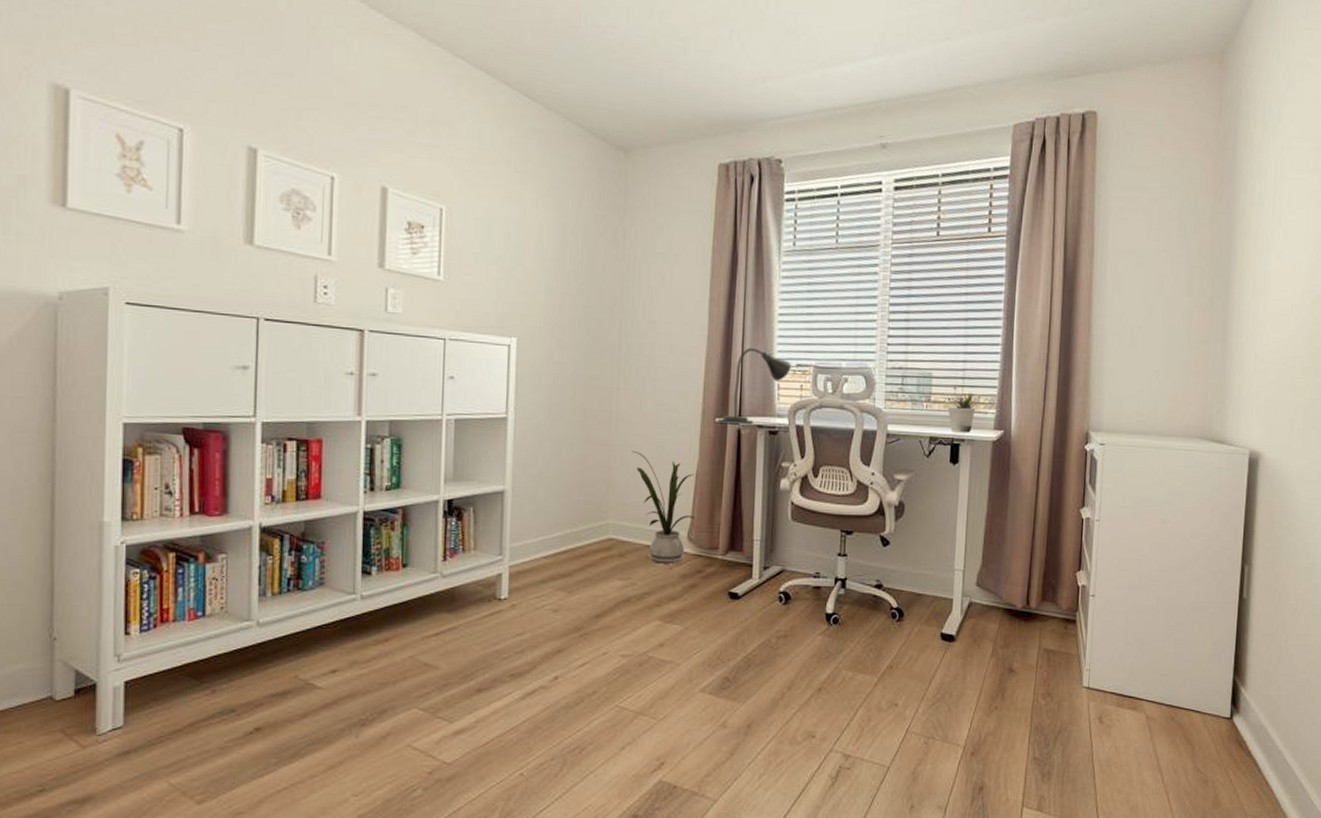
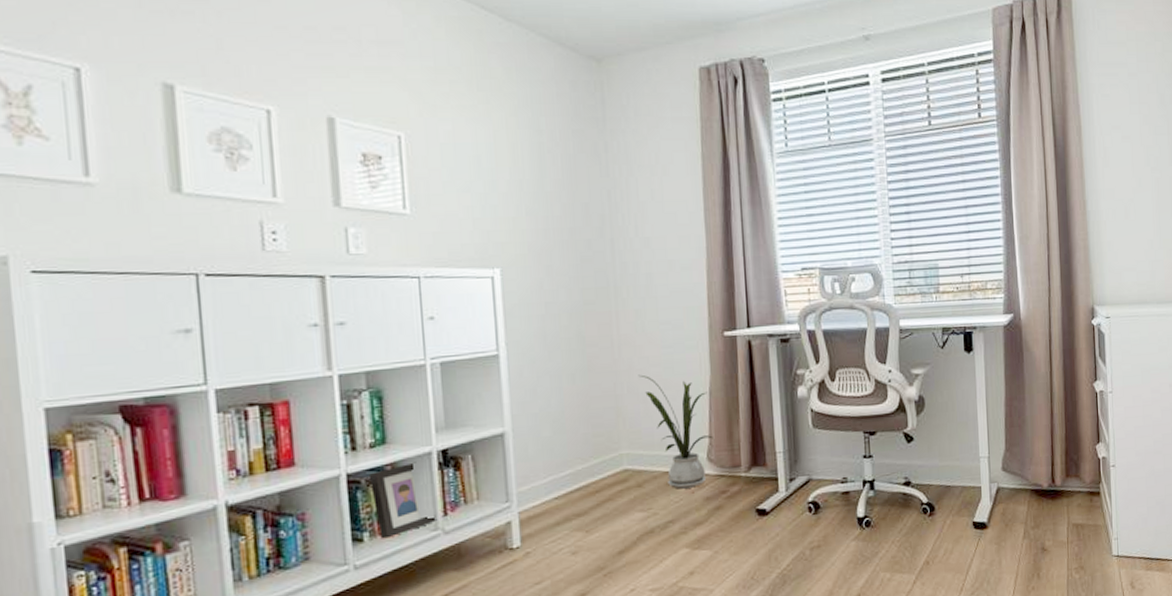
picture frame: none [382,508,436,575] -> present [368,462,436,539]
desk lamp: present [715,347,791,425] -> none [723,255,796,338]
potted plant: present [947,391,976,433] -> none [956,278,984,321]

